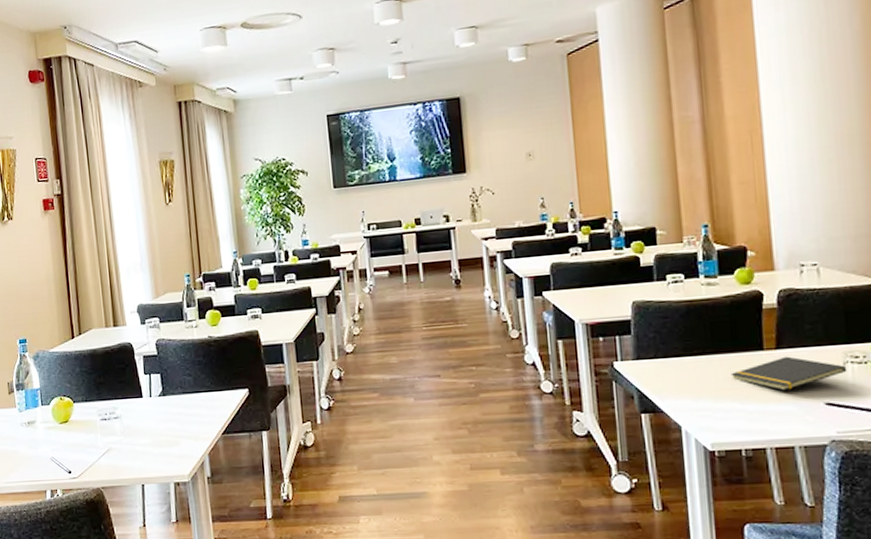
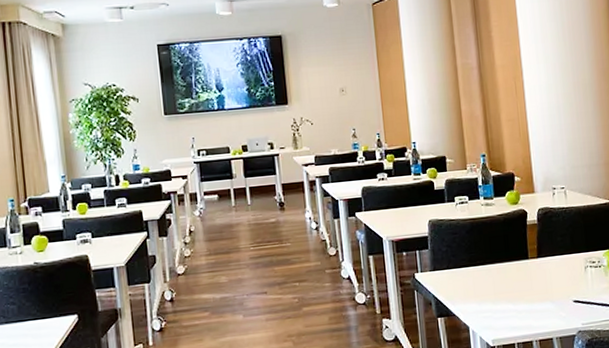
notepad: present [730,356,847,391] -> none [505,263,588,292]

